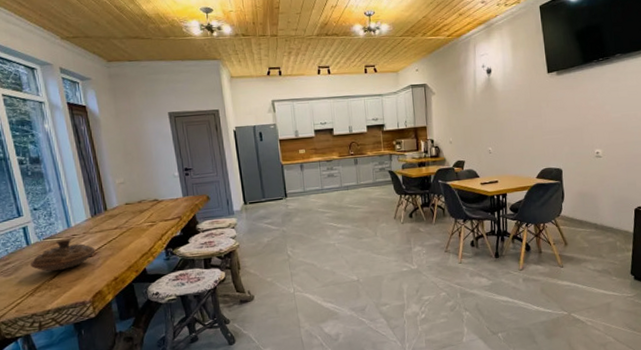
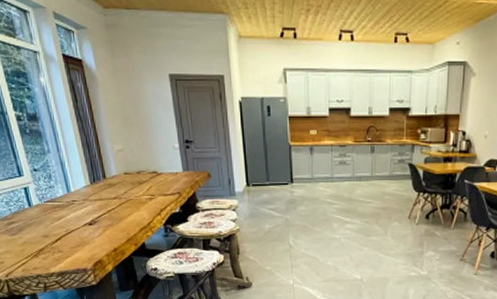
decorative bowl: present [29,239,95,271] -> none [32,204,95,236]

